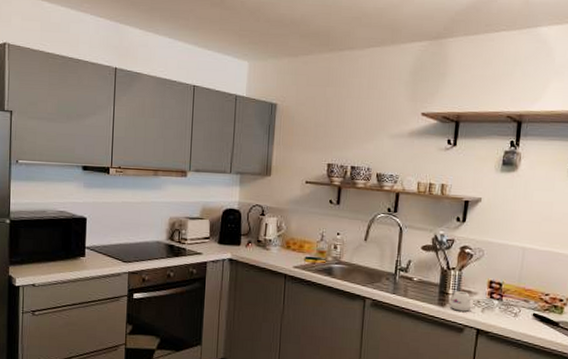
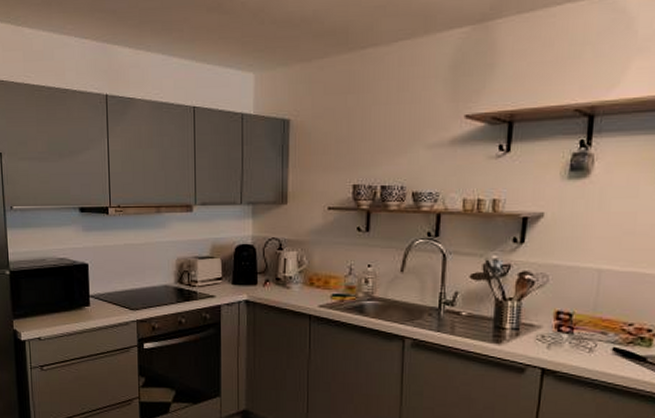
mug: present [450,291,477,312] -> none [508,325,541,349]

